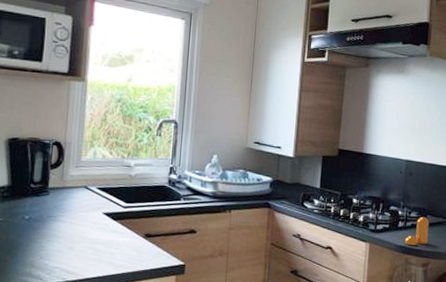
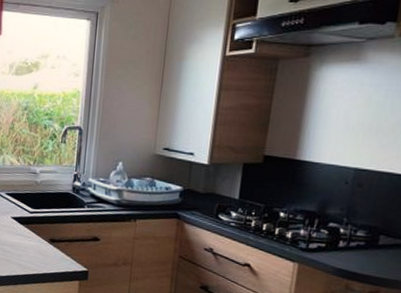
pepper shaker: present [405,216,429,245] -> none [346,236,383,270]

